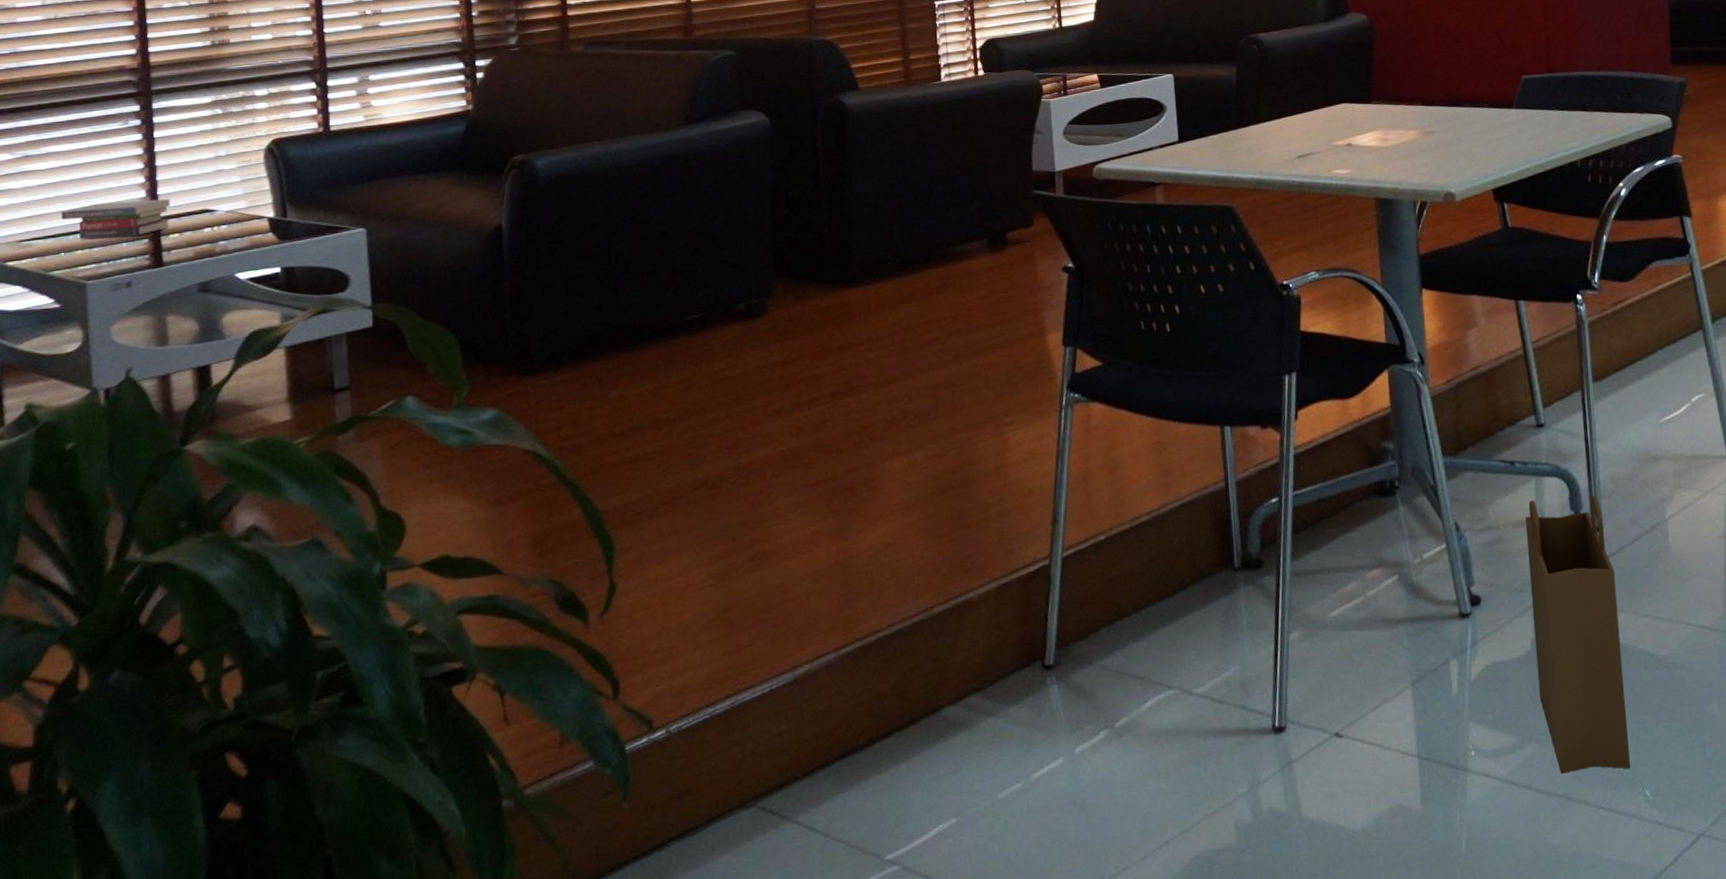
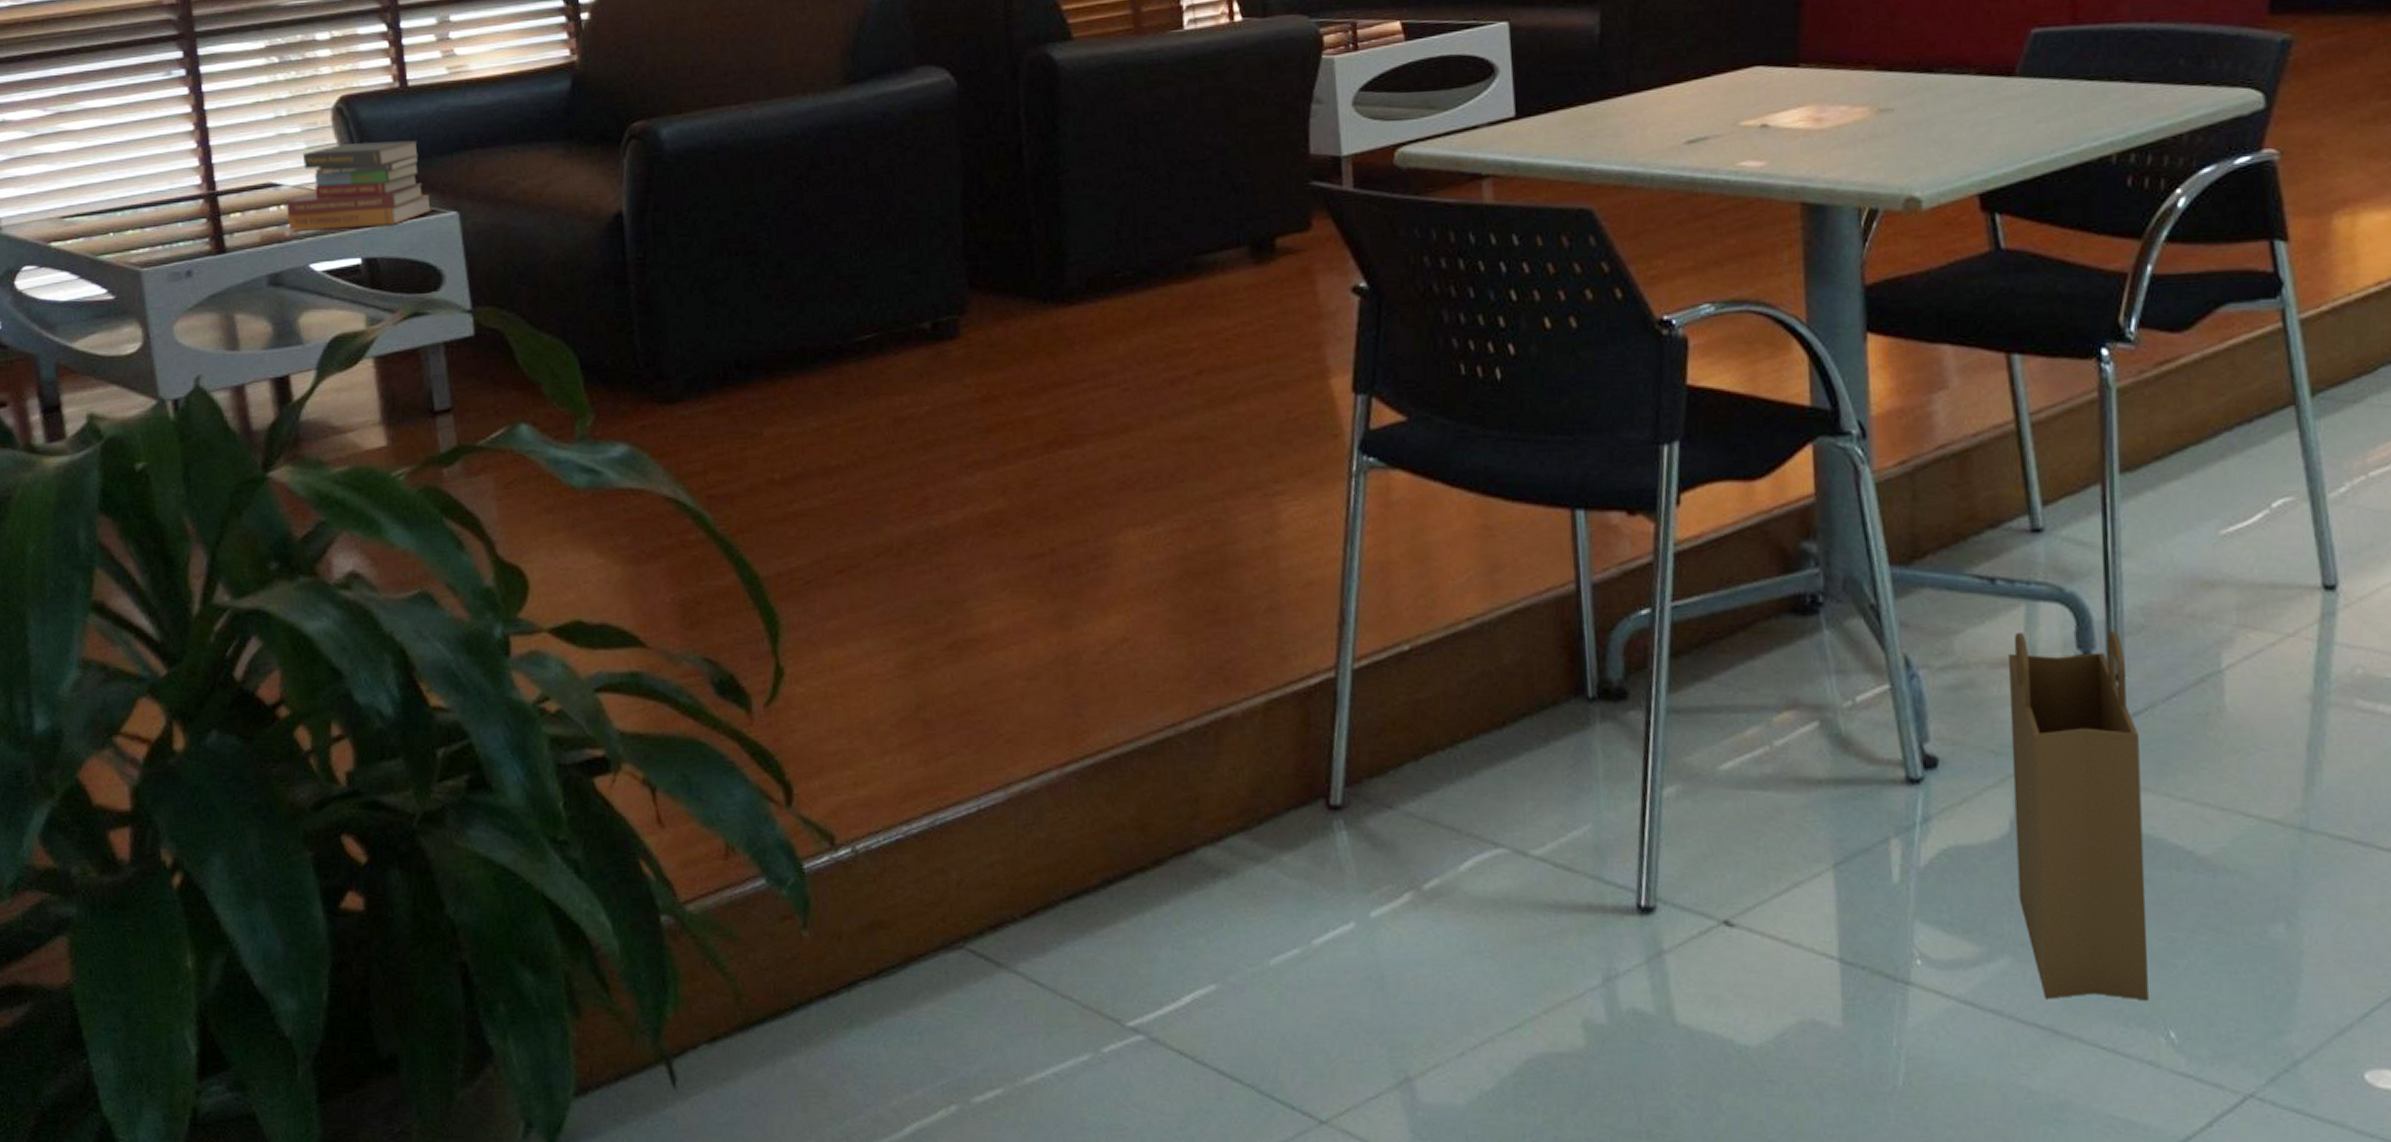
books: present [61,198,170,239] -> none [105,168,230,217]
books: none [219,173,344,248] -> present [287,140,433,231]

